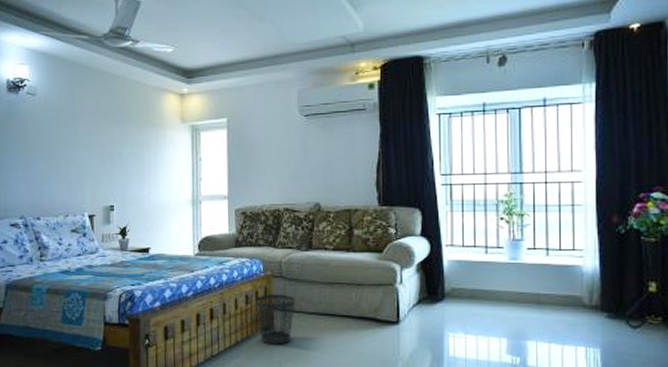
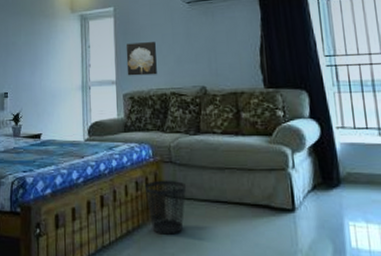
wall art: none [239,156,271,191] -> present [126,42,157,76]

